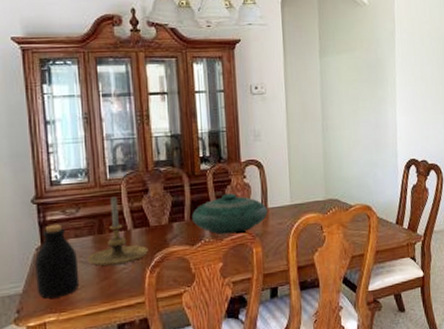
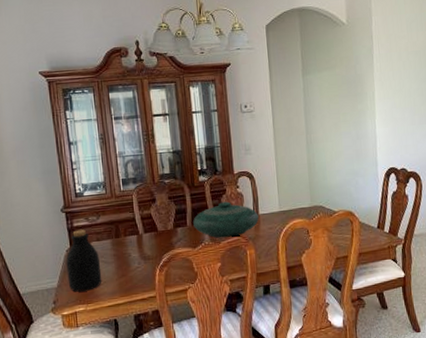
candle holder: present [86,197,148,266] -> none [106,206,157,265]

